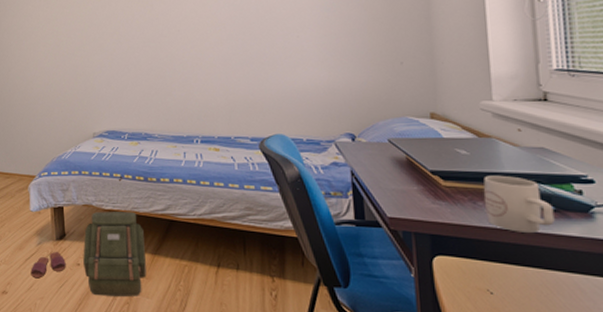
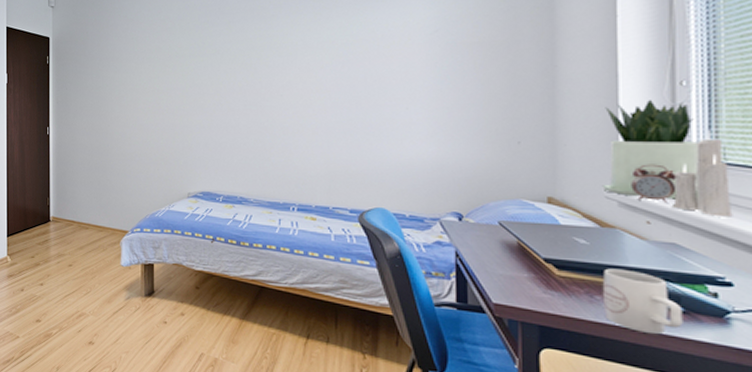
slippers: present [31,251,66,279] -> none [118,307,153,333]
backpack: present [83,211,147,297] -> none [170,272,233,360]
planter: none [475,16,561,107] -> present [602,100,699,199]
alarm clock: none [501,75,542,112] -> present [631,164,677,204]
candle: none [538,41,590,121] -> present [671,130,733,217]

